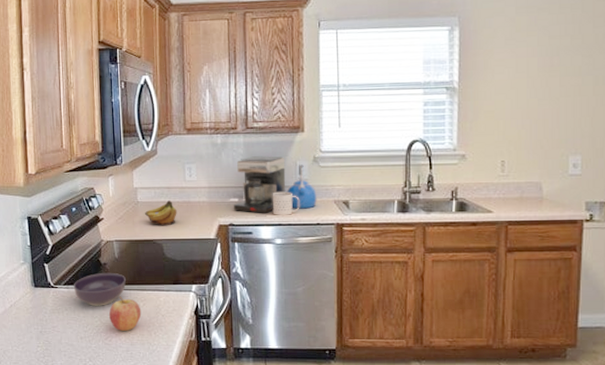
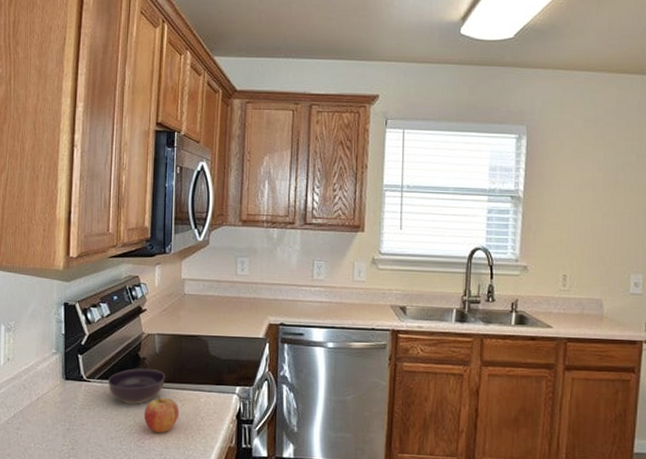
fruit: present [144,201,177,226] -> none [190,295,226,322]
coffee maker: present [233,156,286,213] -> none [285,253,343,314]
mug: present [272,191,300,216] -> none [326,292,355,319]
kettle: present [286,164,317,209] -> none [342,265,373,313]

